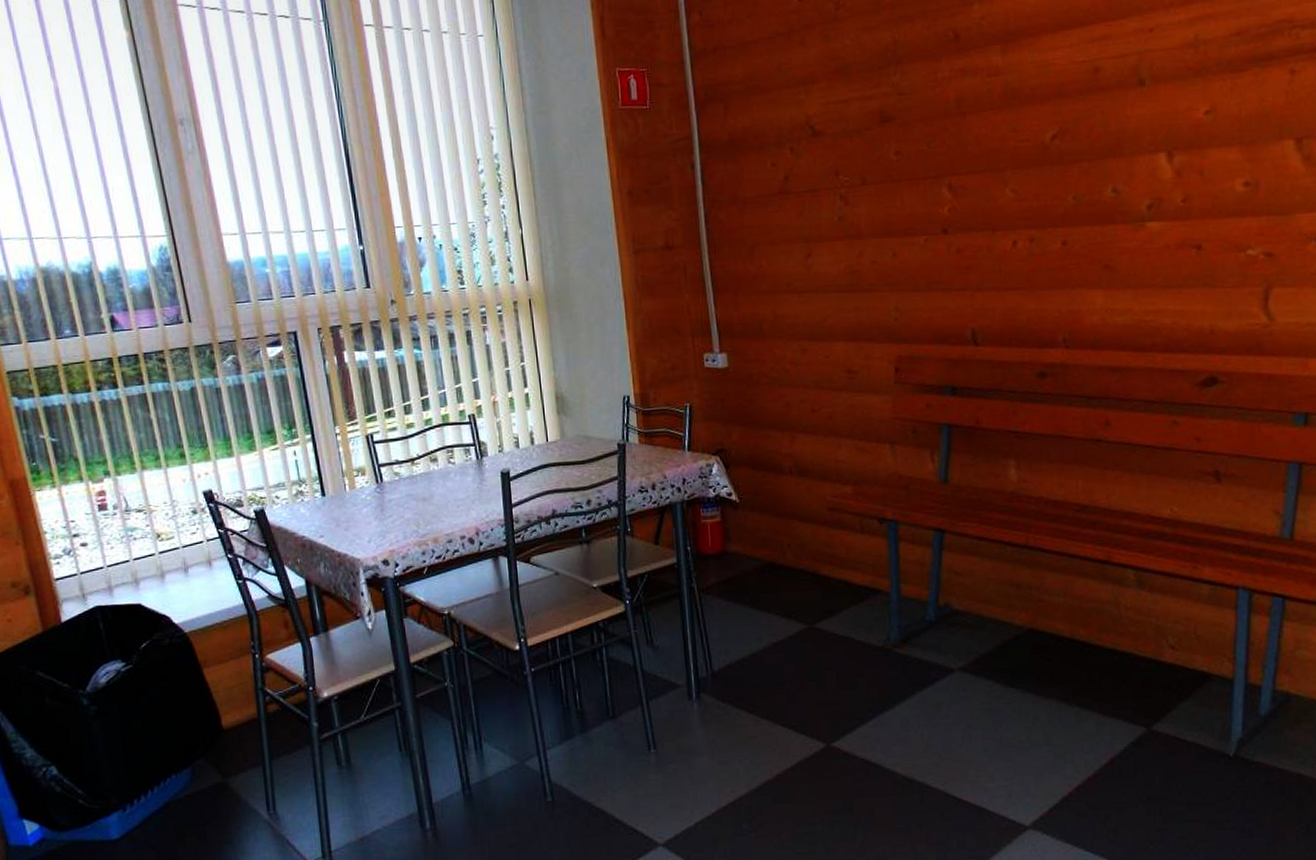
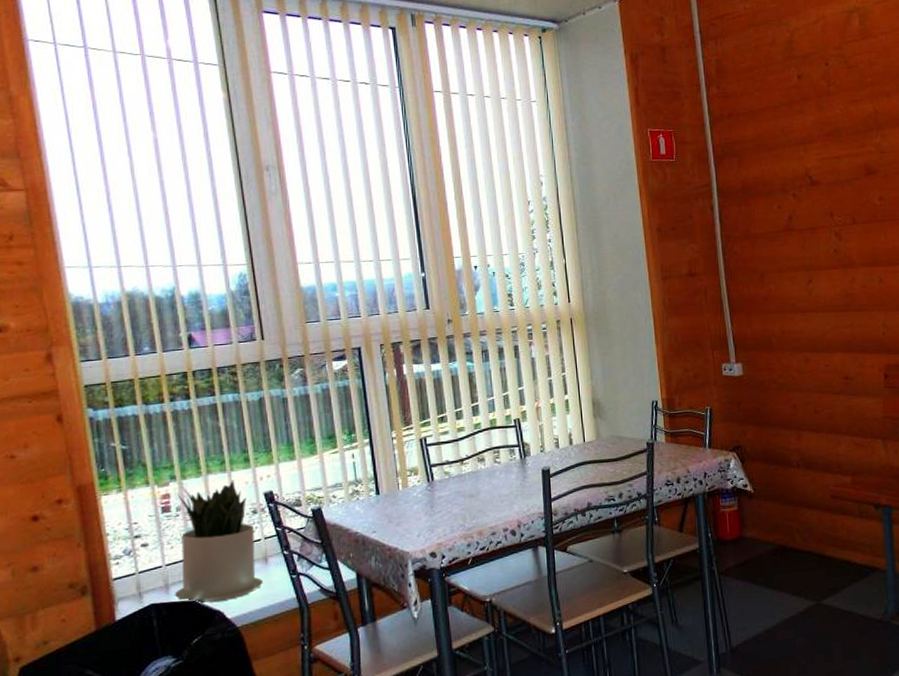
planter: none [113,477,209,607] -> present [174,480,264,604]

